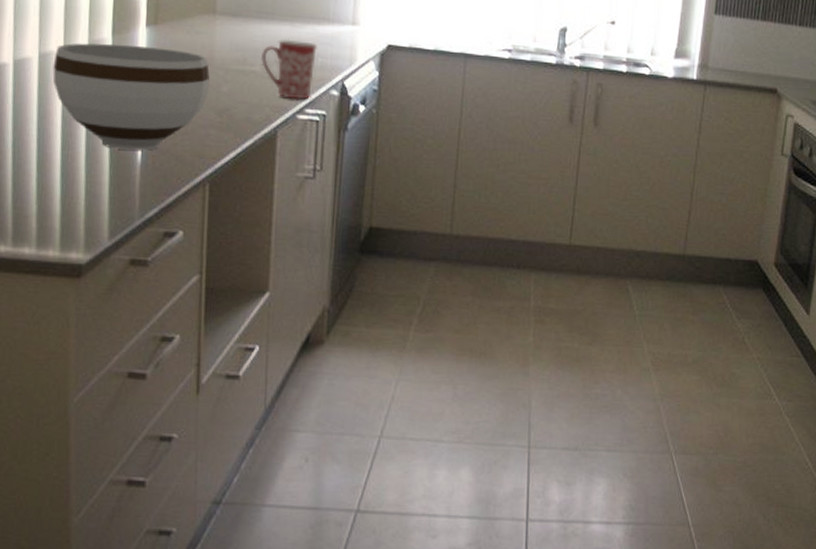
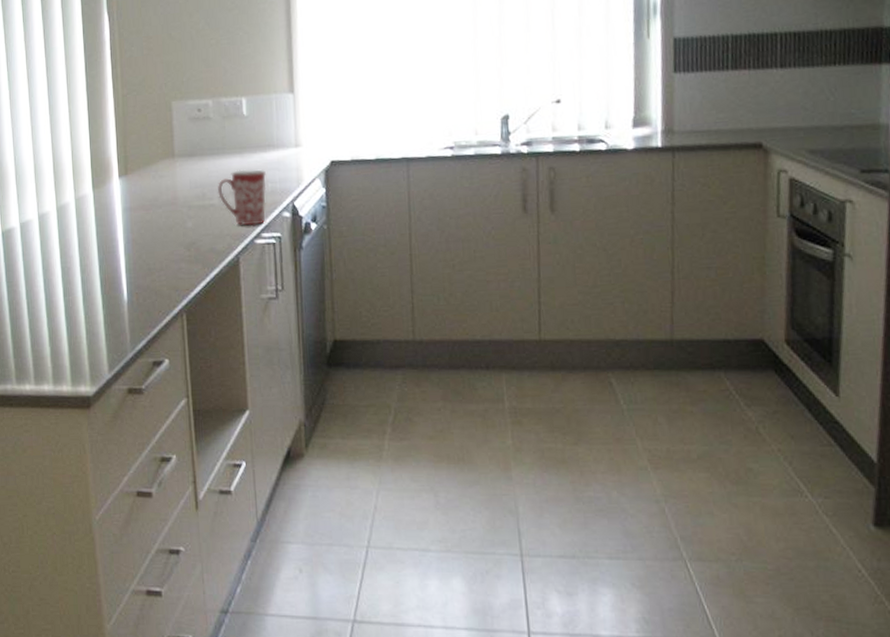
bowl: present [52,43,210,151] -> none [50,195,176,291]

